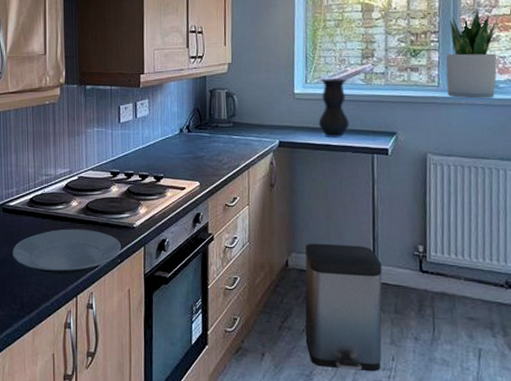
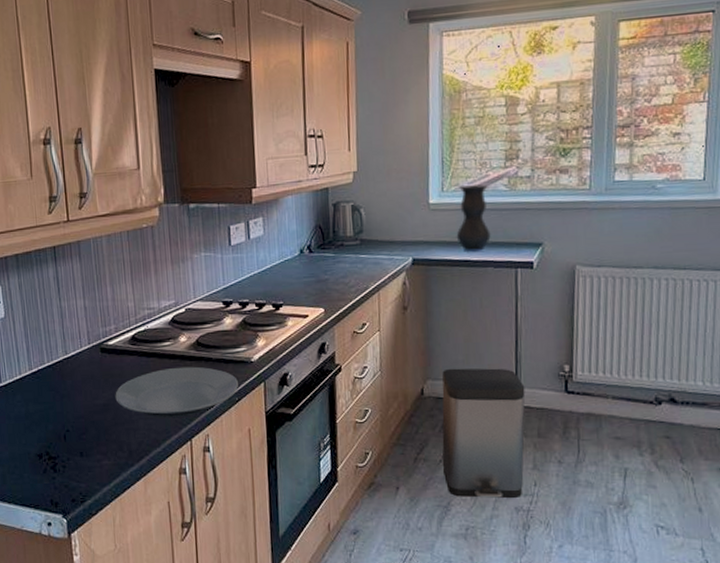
planter: present [445,11,497,99] -> none [598,101,656,202]

